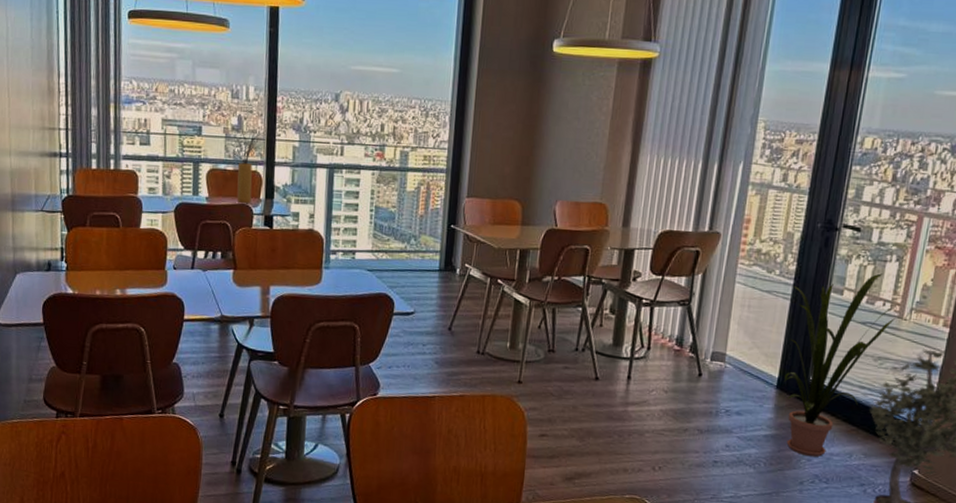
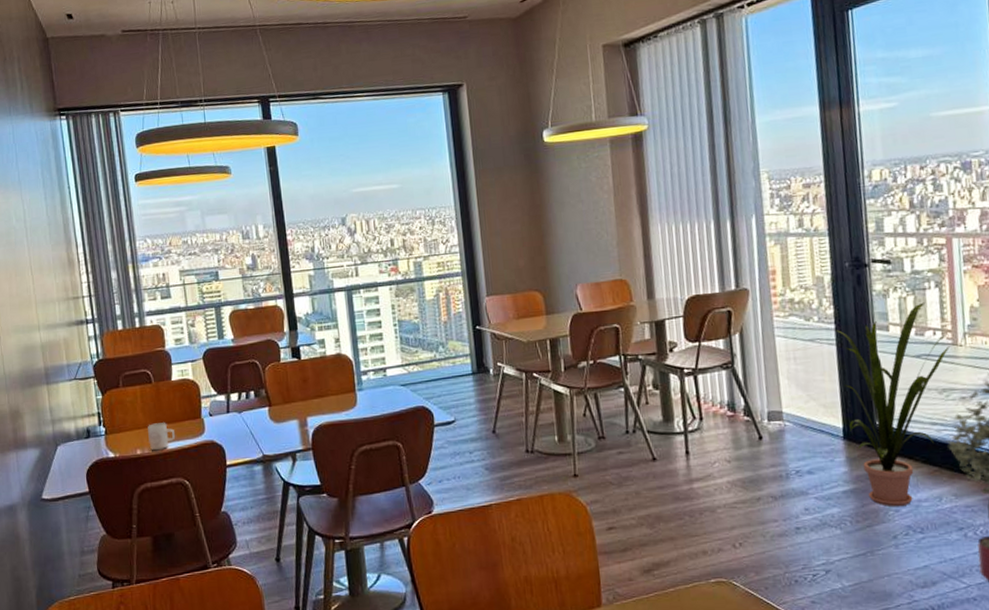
mug: none [109,267,137,295] -> present [148,422,176,451]
vase: present [236,128,260,204] -> none [253,264,276,340]

